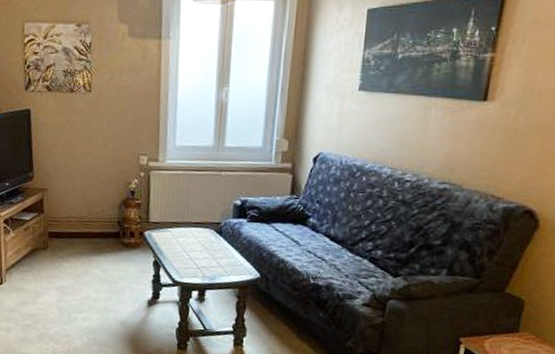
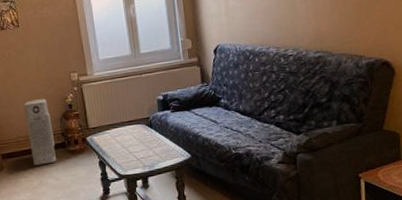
air purifier: none [81,178,109,253] -> present [24,99,56,166]

